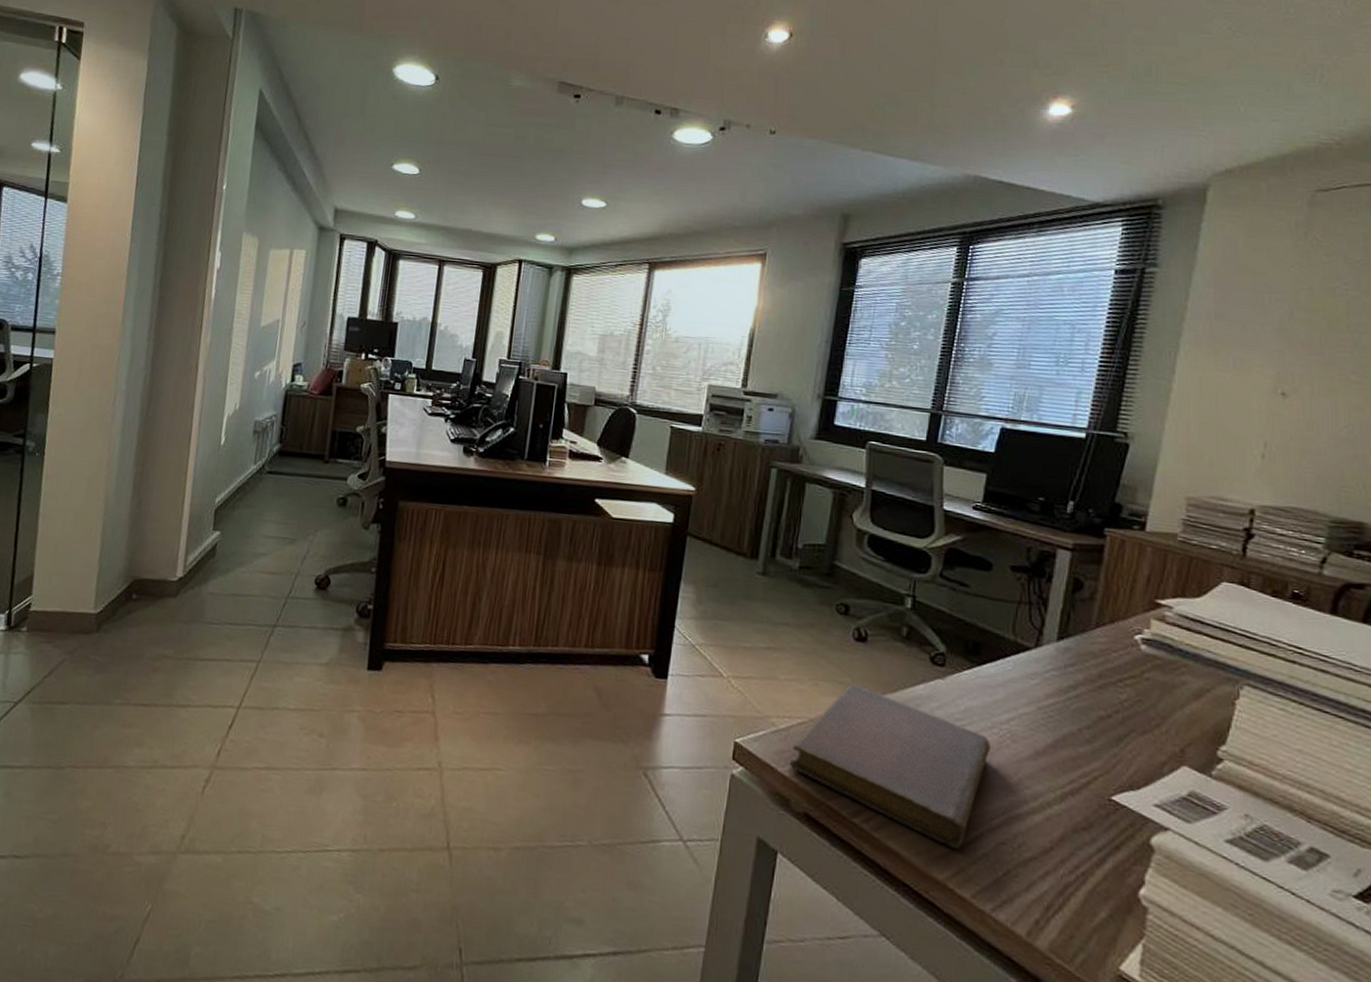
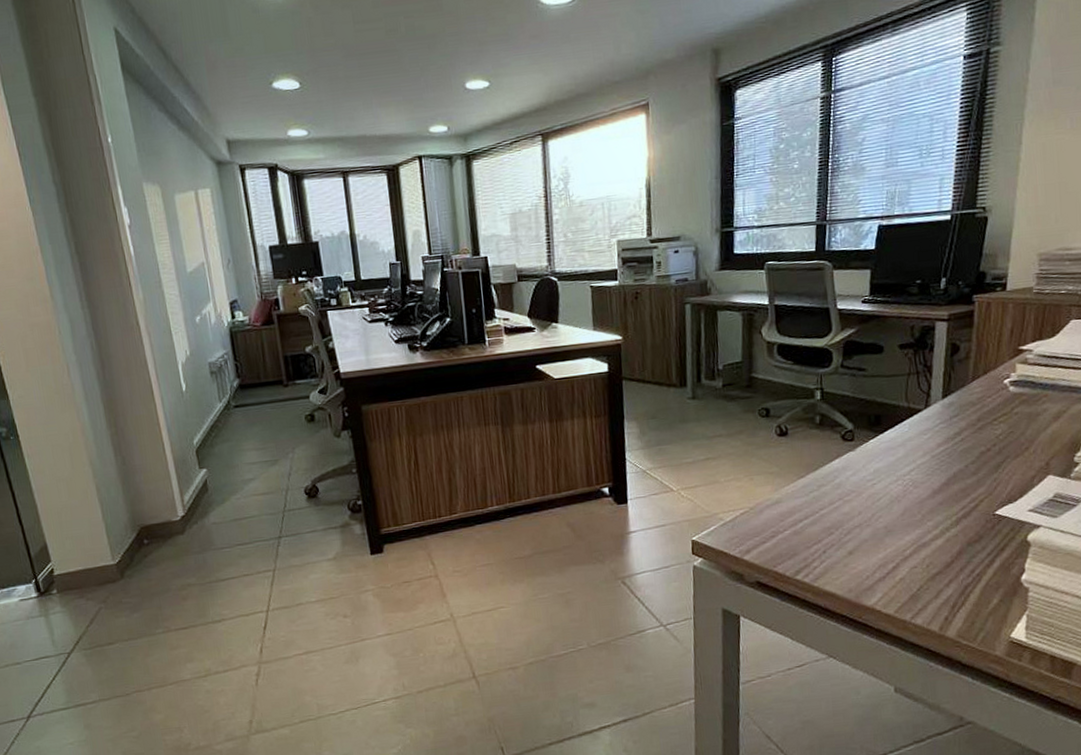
notebook: present [789,683,990,849] -> none [738,471,897,580]

